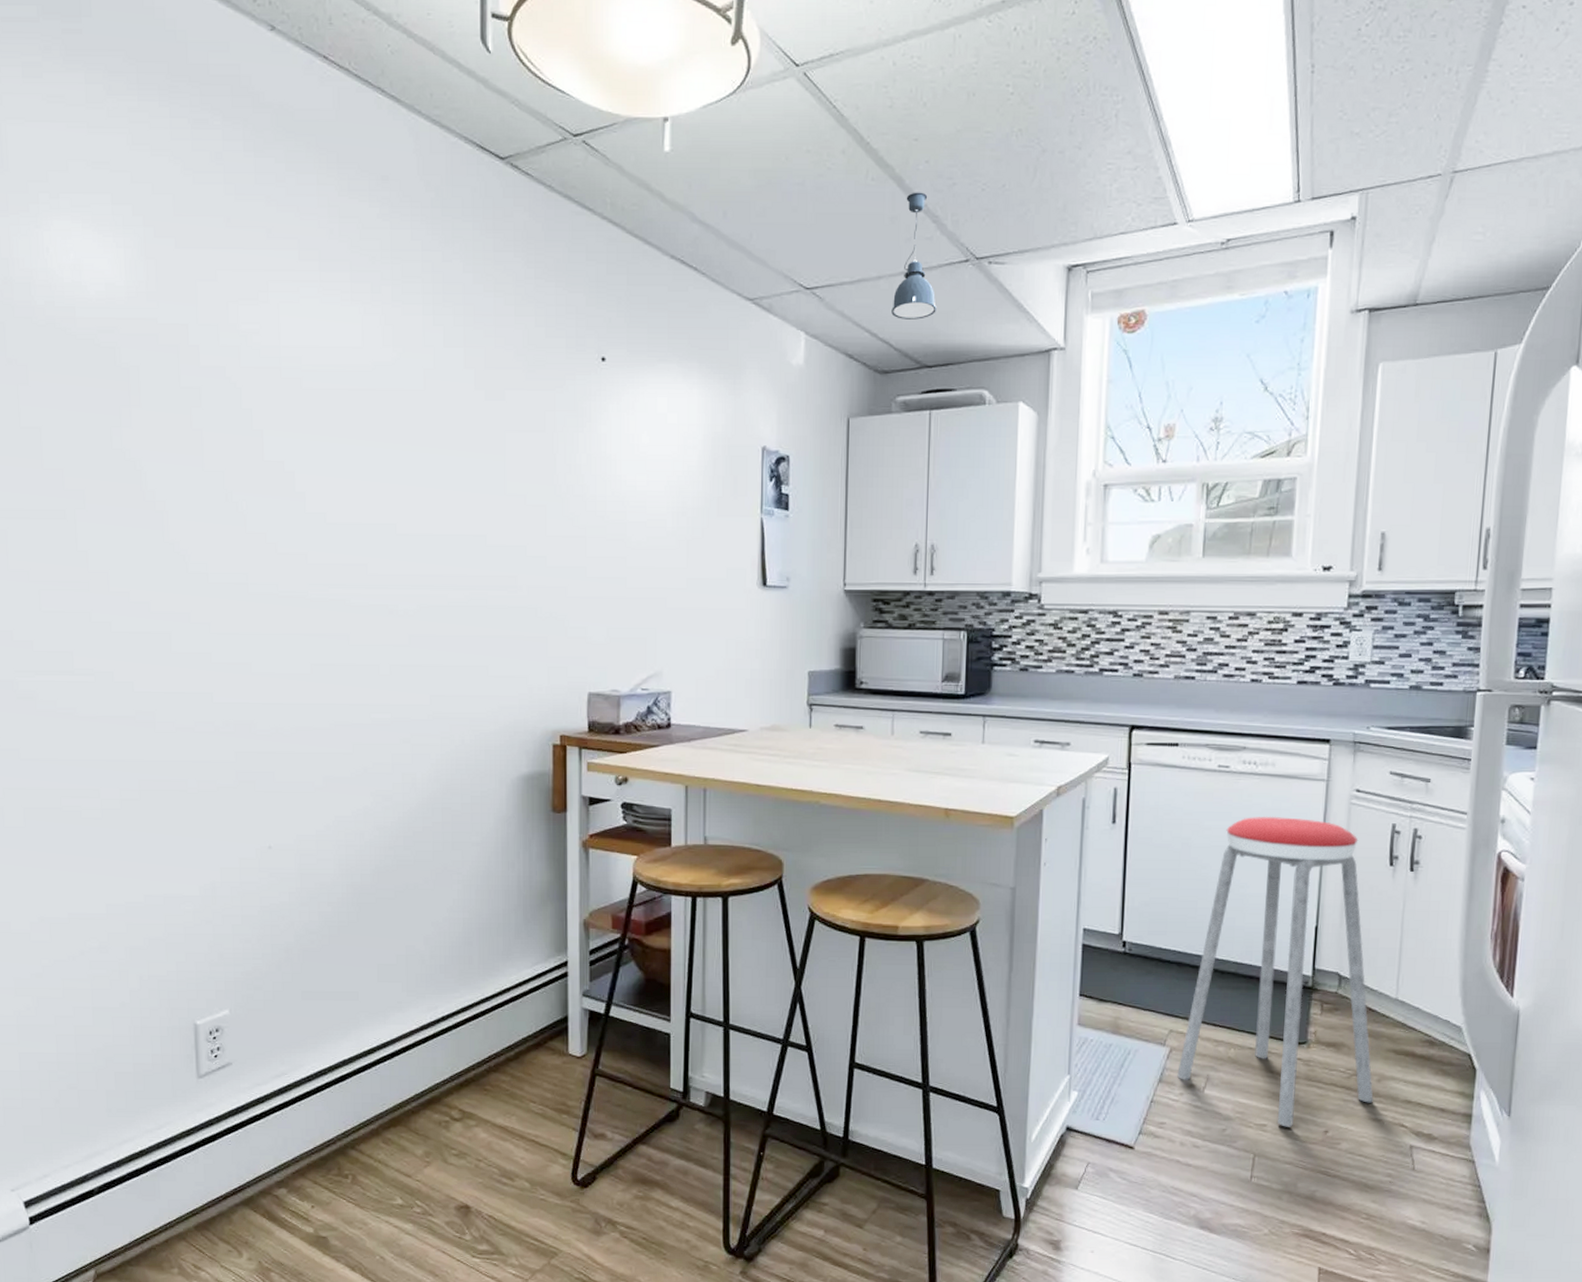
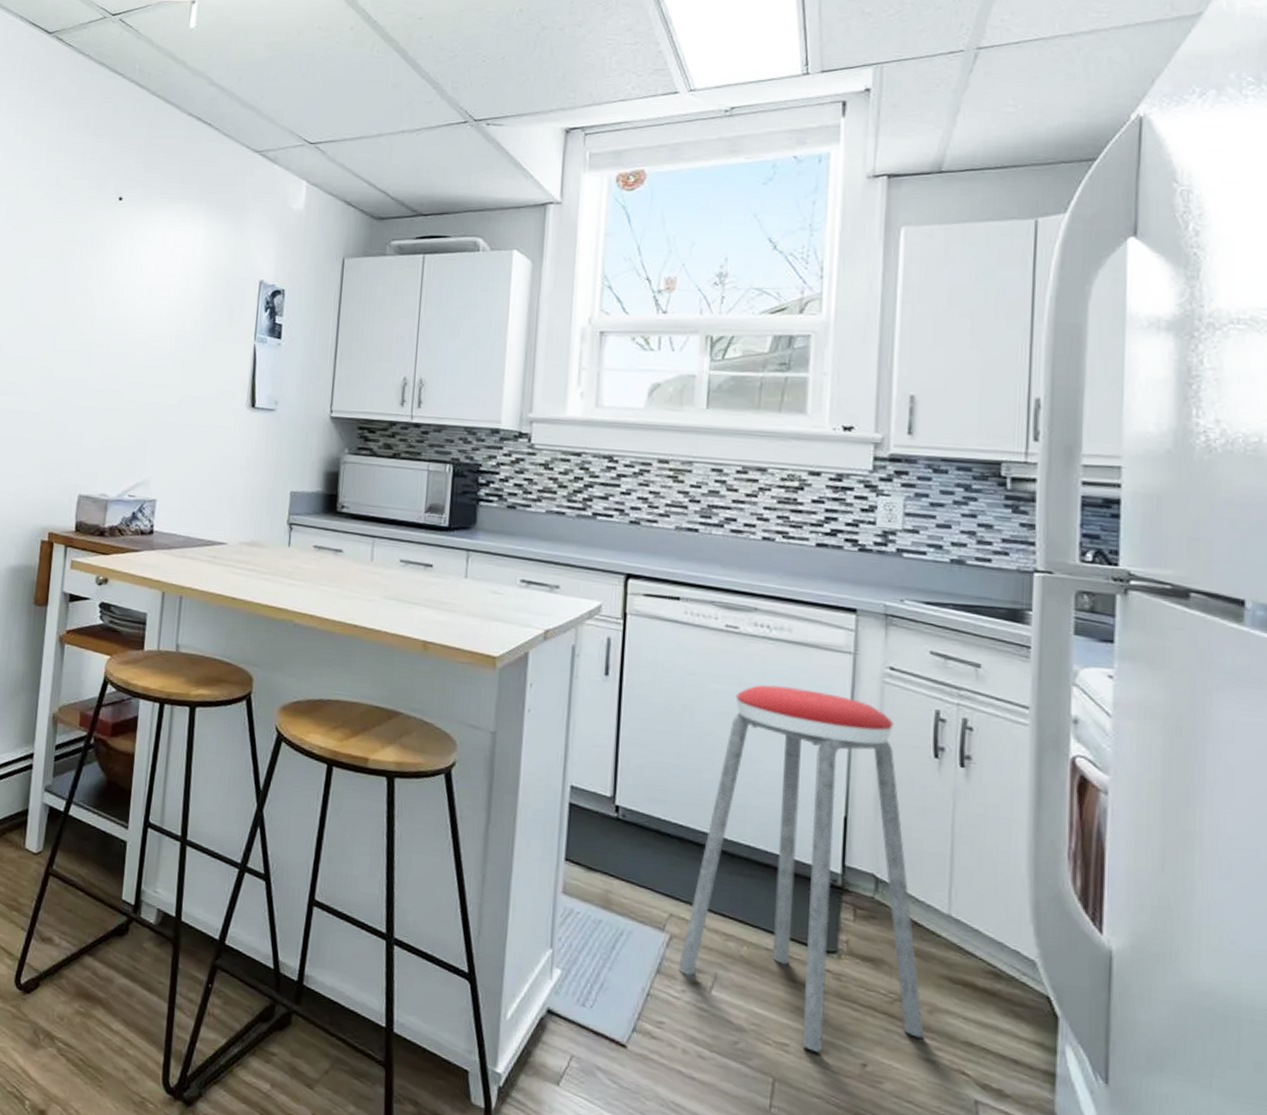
pendant light: present [891,192,936,320] -> none [390,62,434,173]

